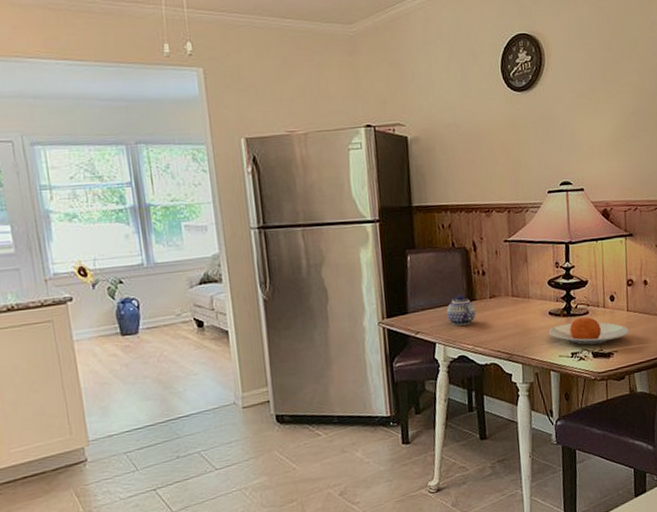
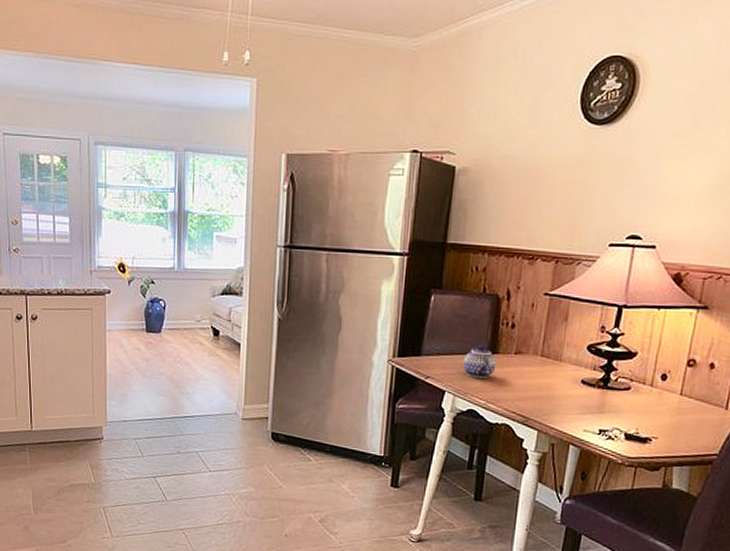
plate: present [548,316,629,345] -> none [576,392,678,426]

